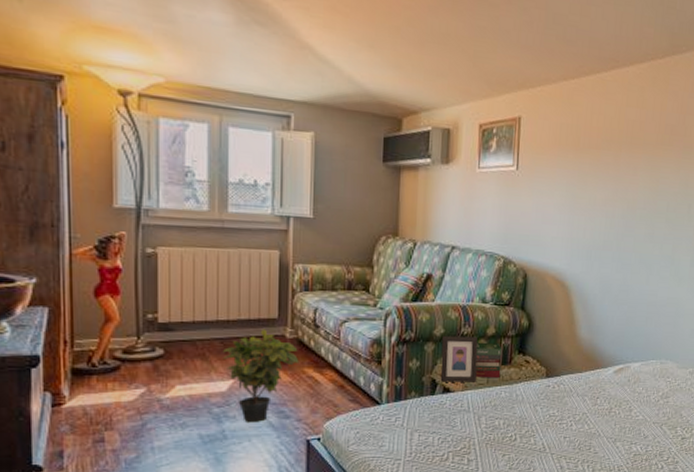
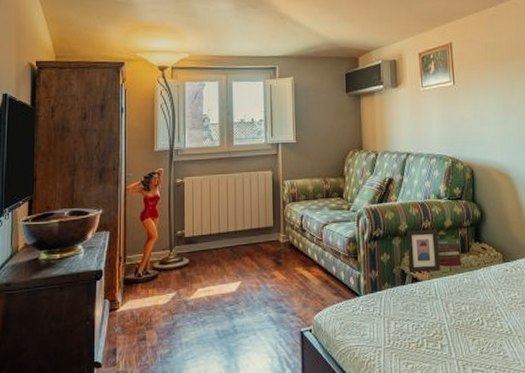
potted plant: present [223,329,299,422] -> none [233,236,291,318]

